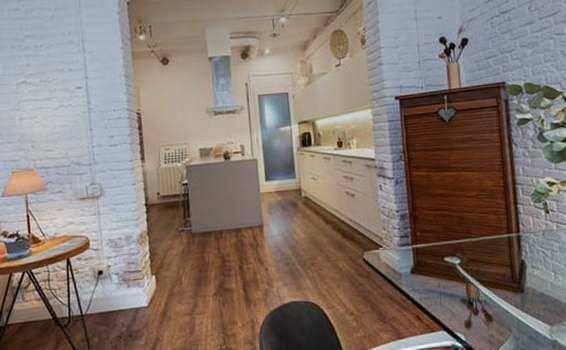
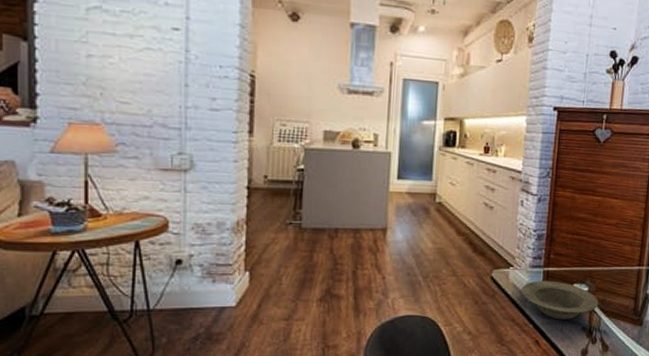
bowl: none [394,256,474,294] -> present [521,280,599,320]

